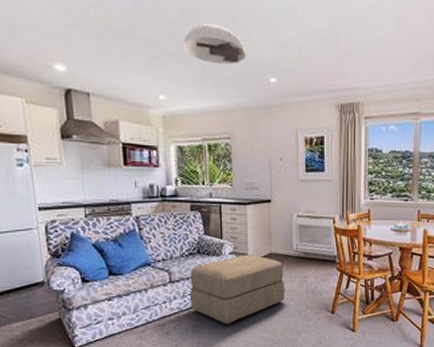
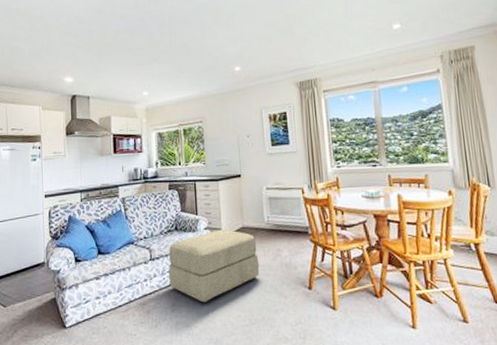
ceiling light: present [183,24,246,65] -> none [162,30,214,62]

